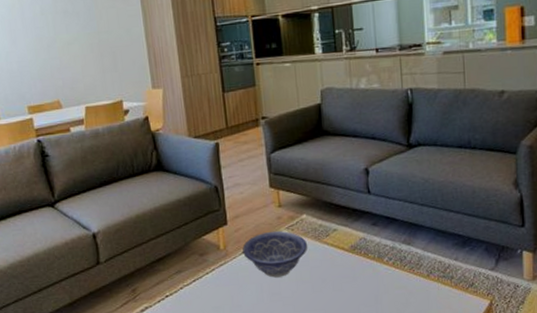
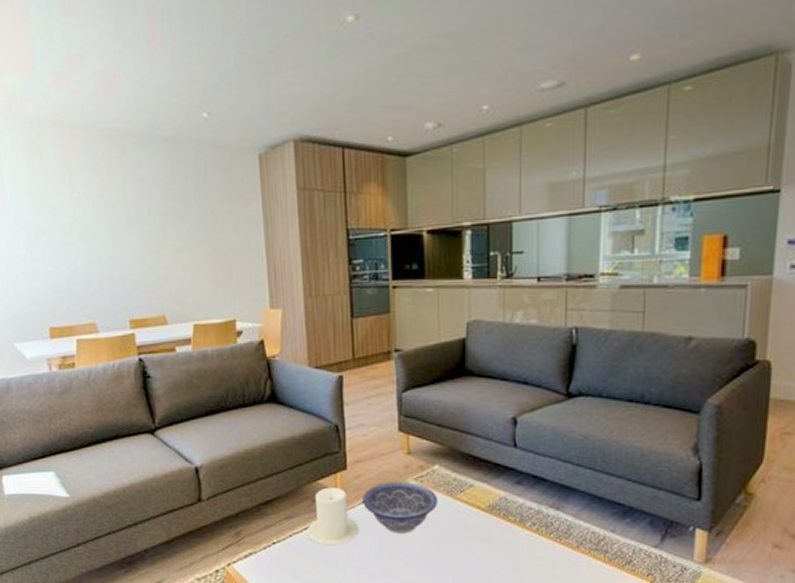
candle: none [196,241,242,294] -> present [308,487,359,545]

